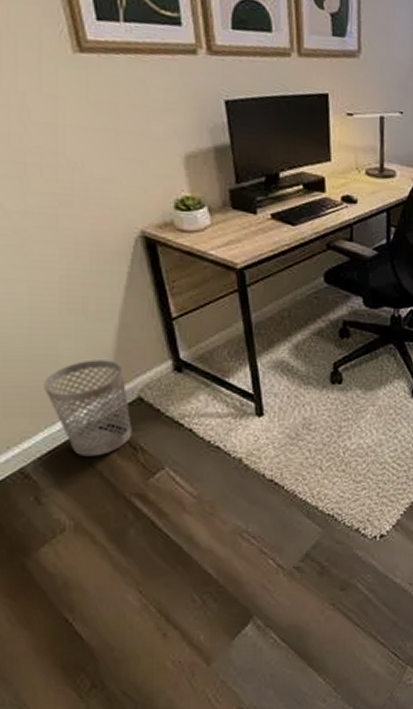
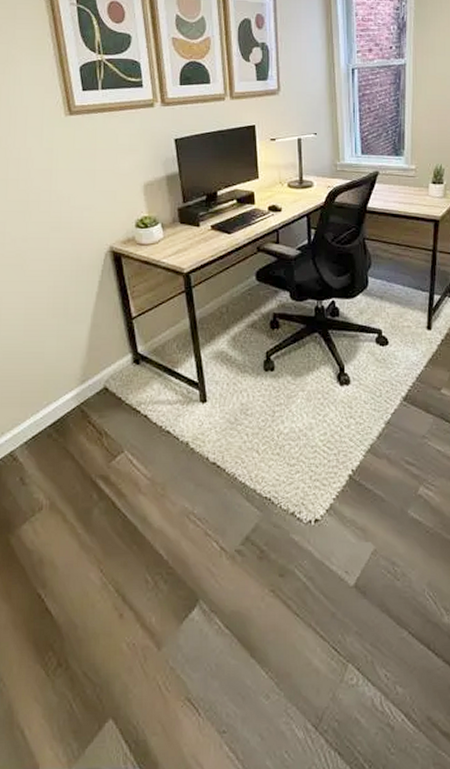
wastebasket: present [42,360,132,457] -> none [31,355,99,441]

